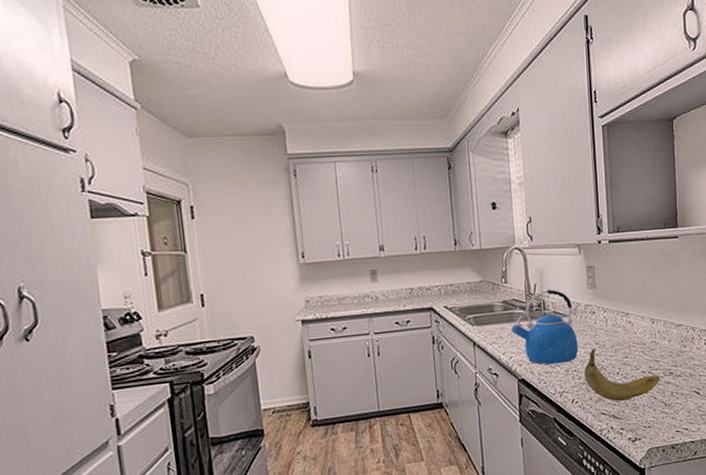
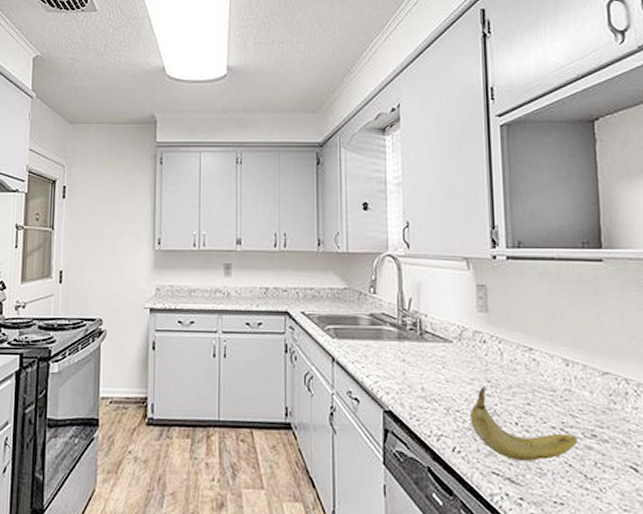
kettle: present [511,289,579,365] -> none [378,306,463,399]

